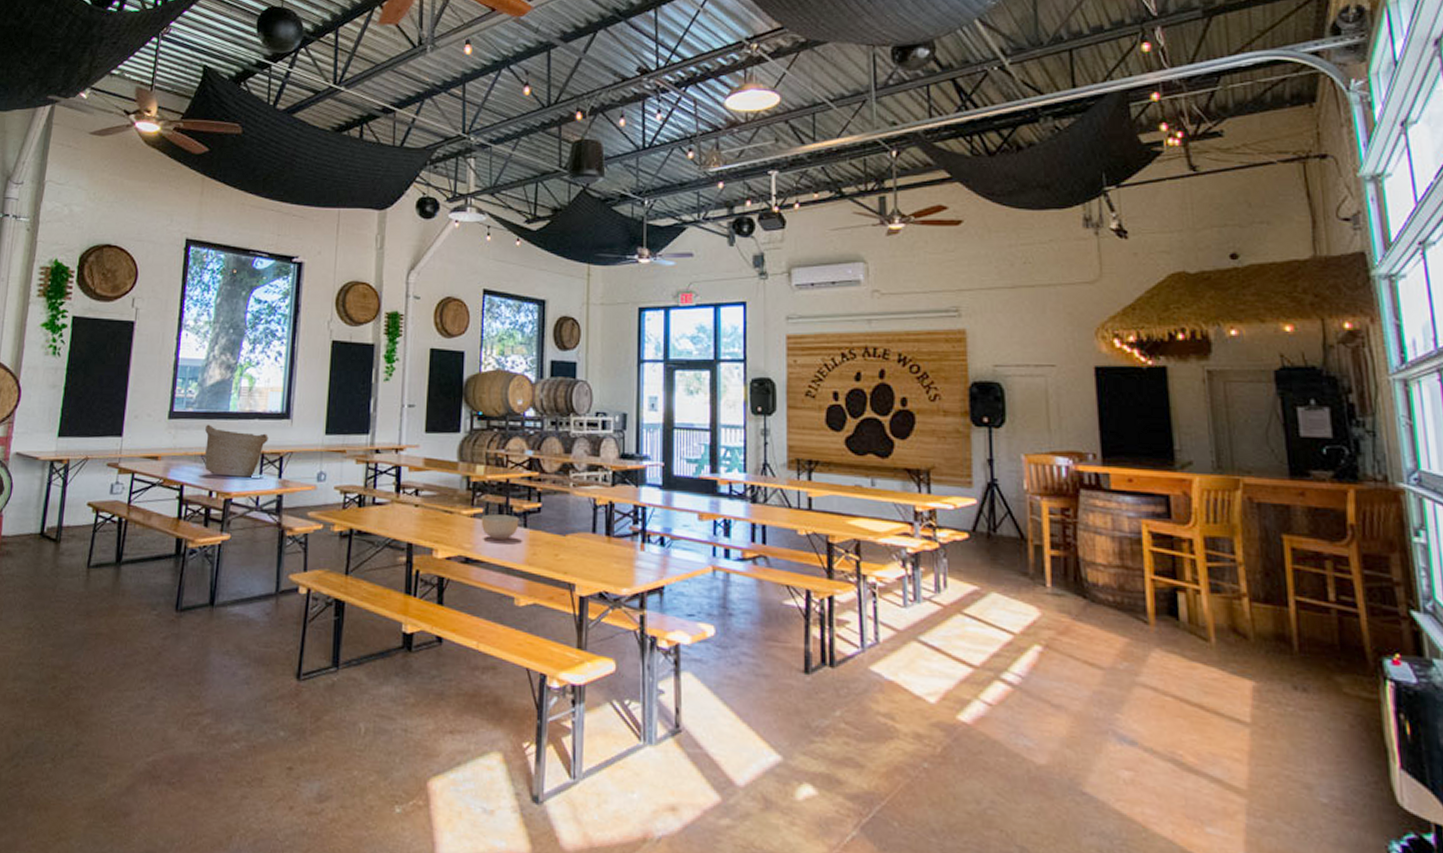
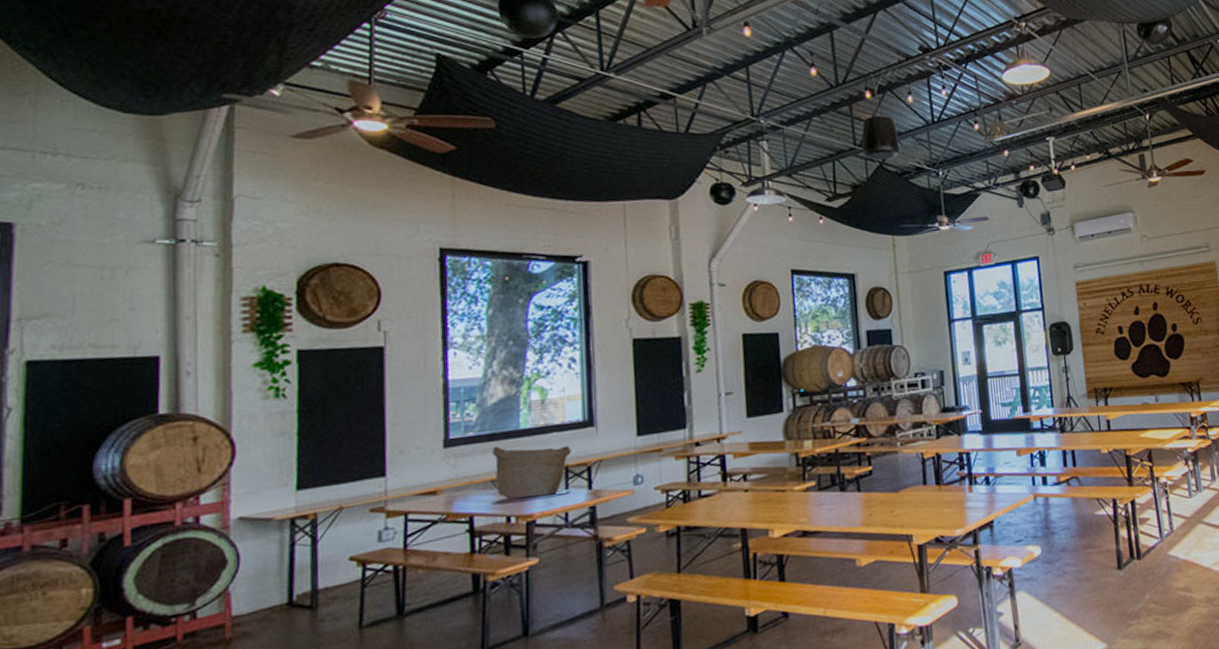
bowl: present [481,514,519,541] -> none [814,482,853,509]

